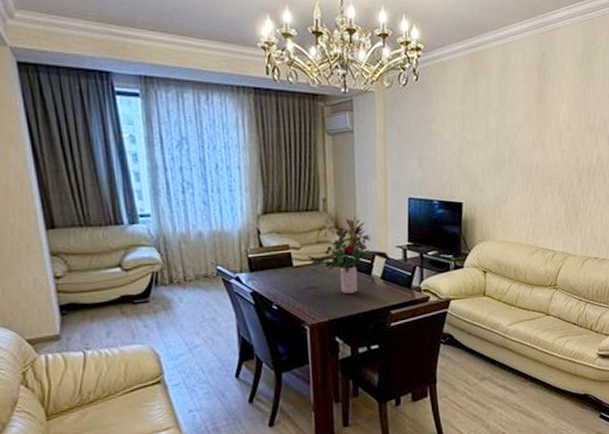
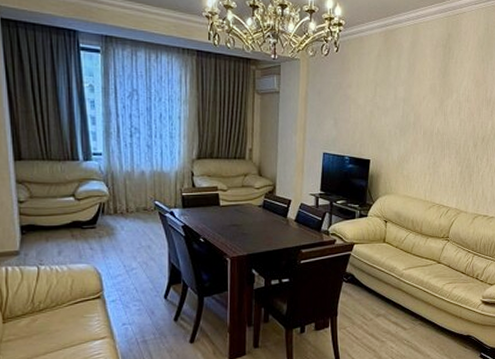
bouquet: present [308,214,391,294] -> none [233,164,304,232]

